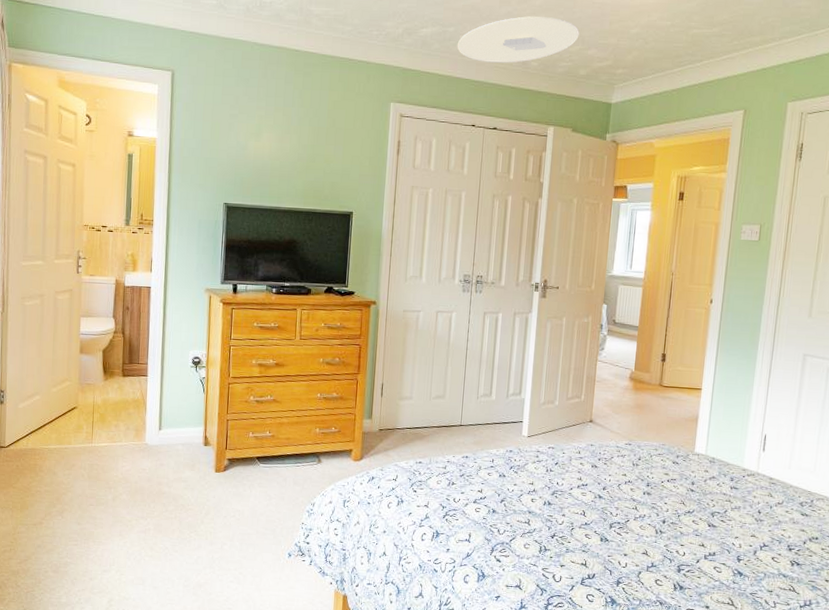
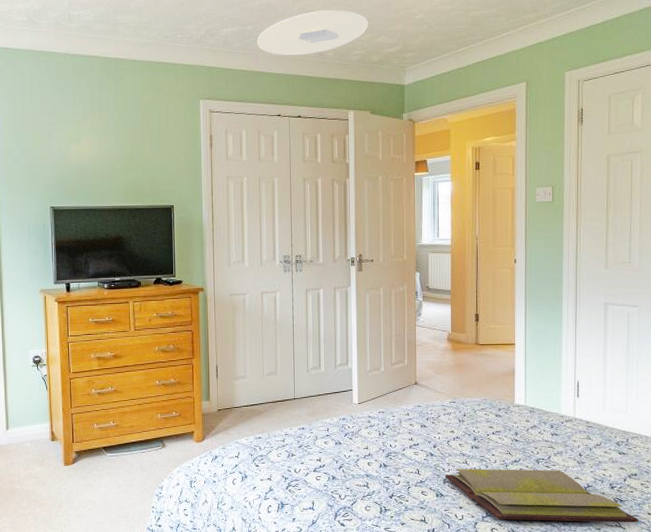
diary: none [612,514,815,589] -> present [446,468,639,523]

